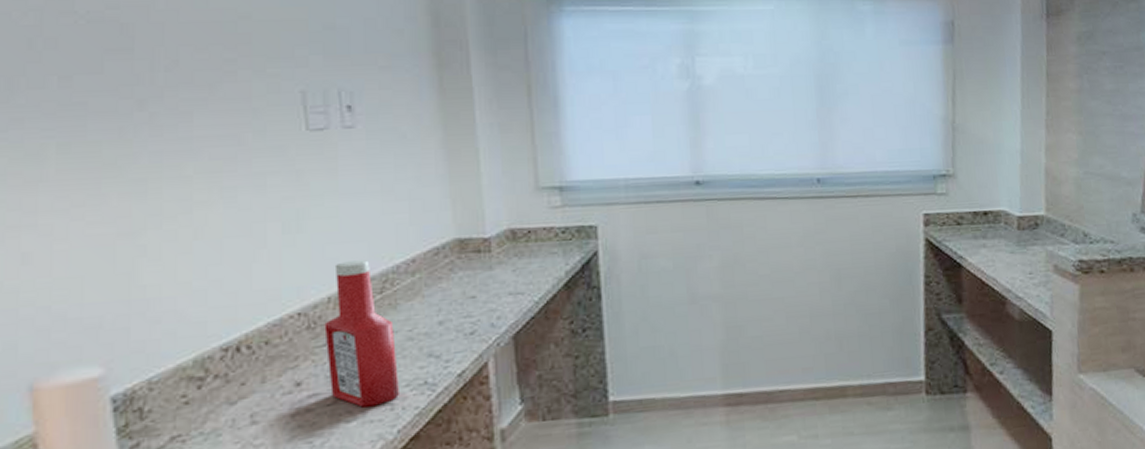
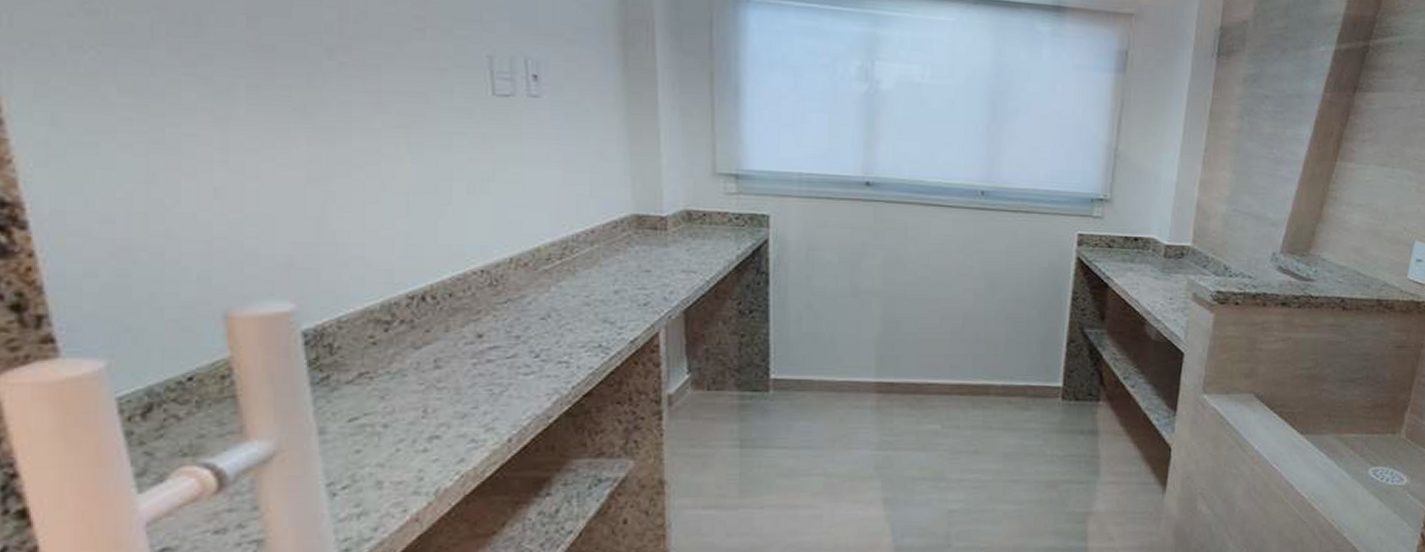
ketchup bottle: present [324,260,399,408] -> none [506,226,575,363]

